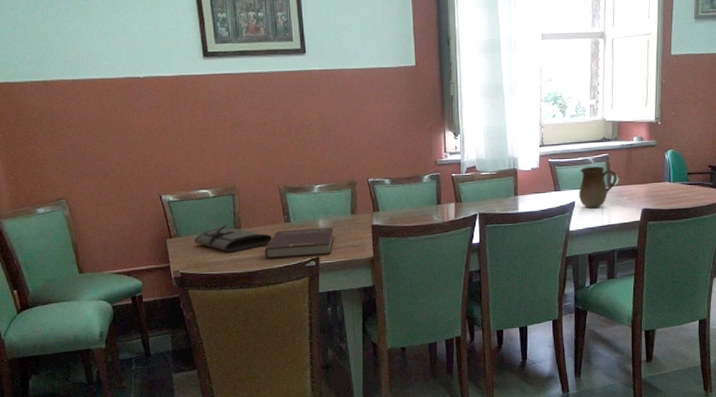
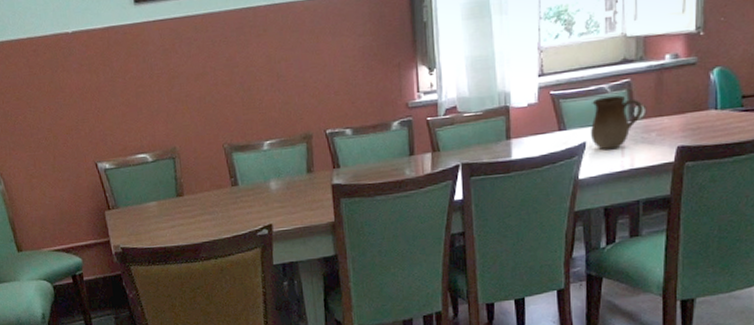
tool roll: present [194,224,272,252] -> none [133,191,219,223]
book: present [264,227,335,259] -> none [210,188,289,229]

